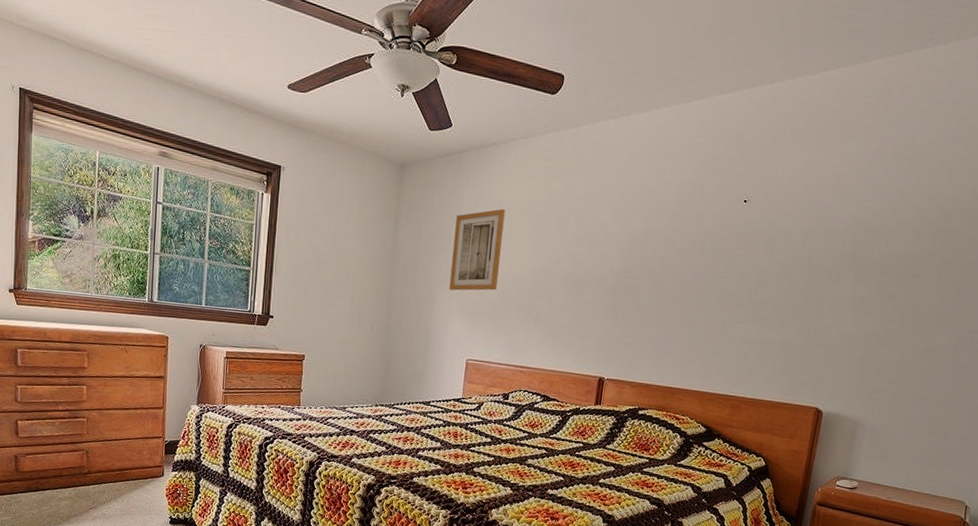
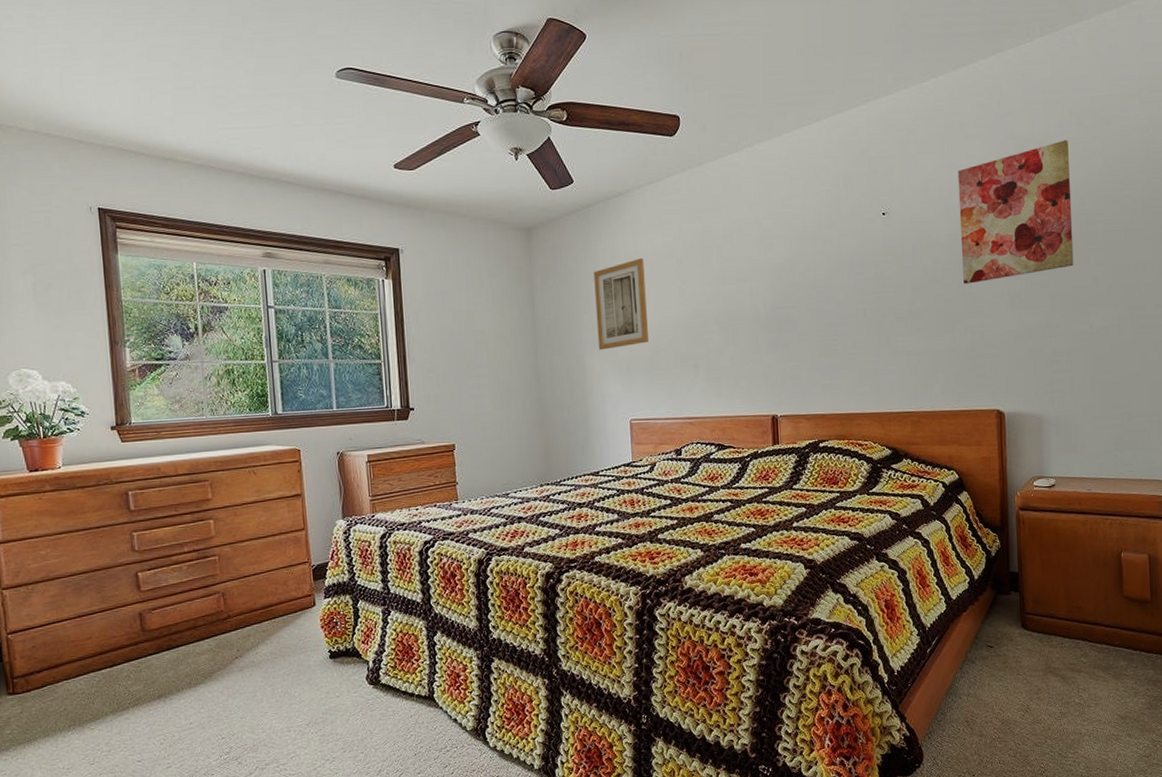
wall art: none [810,153,948,283] -> present [957,139,1074,284]

